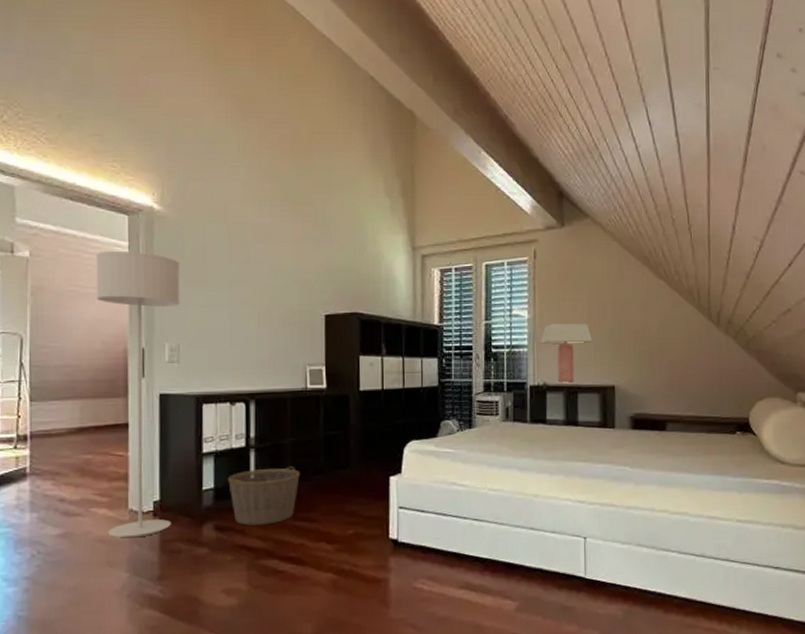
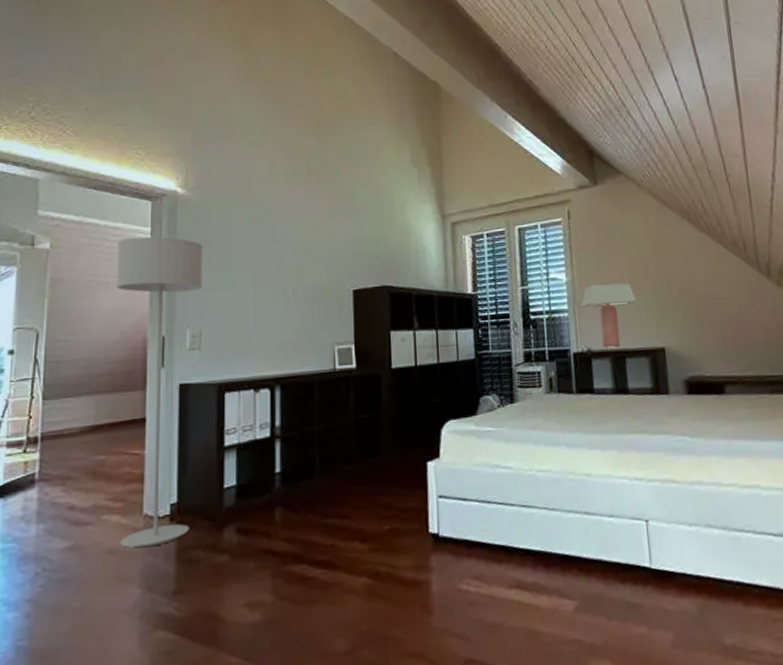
basket: present [228,466,301,526] -> none [252,455,330,527]

